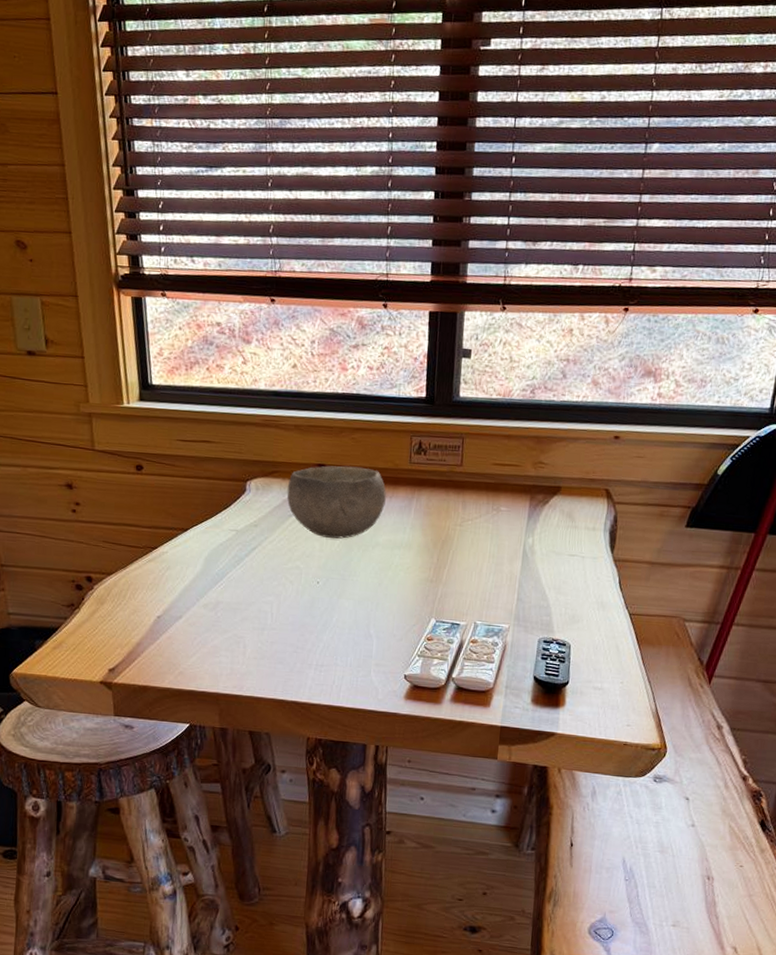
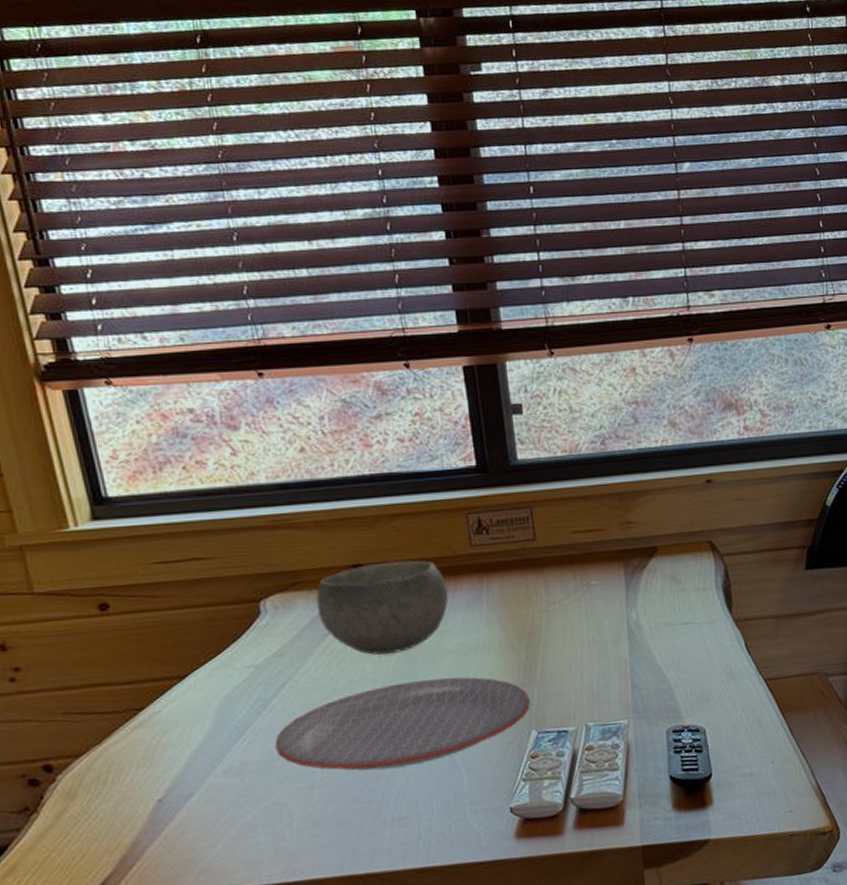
plate: none [242,562,435,628] -> present [275,677,530,771]

